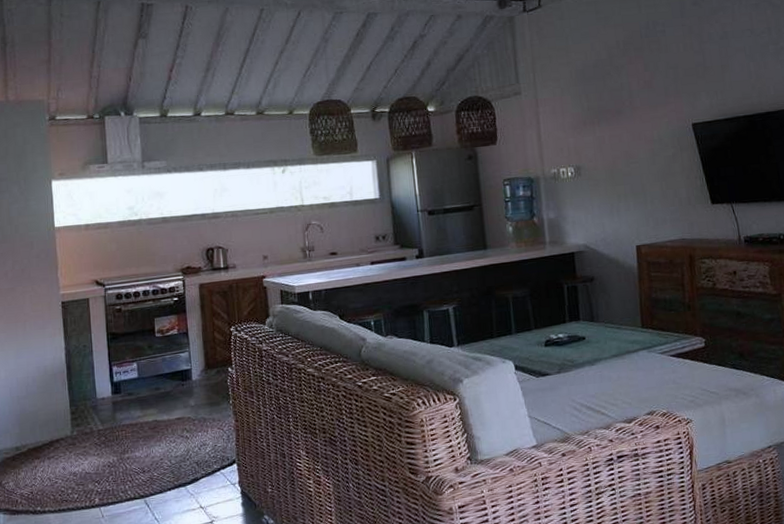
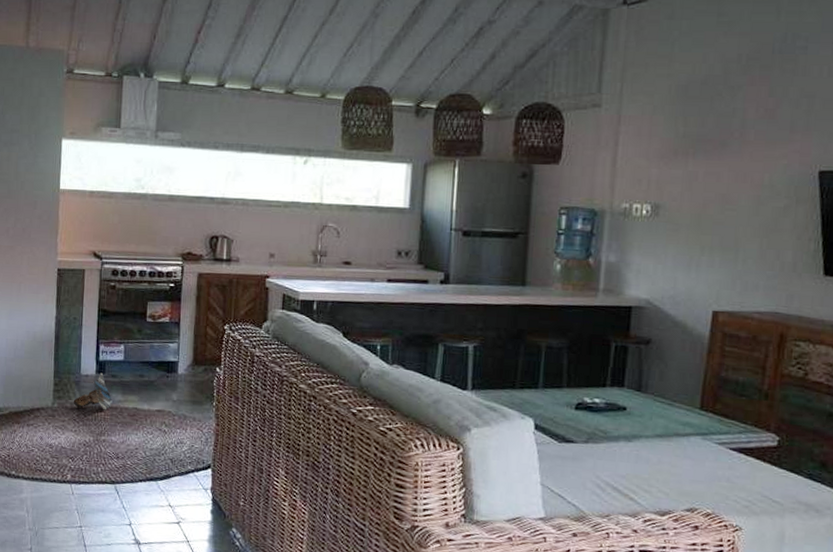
shoe: none [92,394,132,431] -> present [73,373,113,411]

